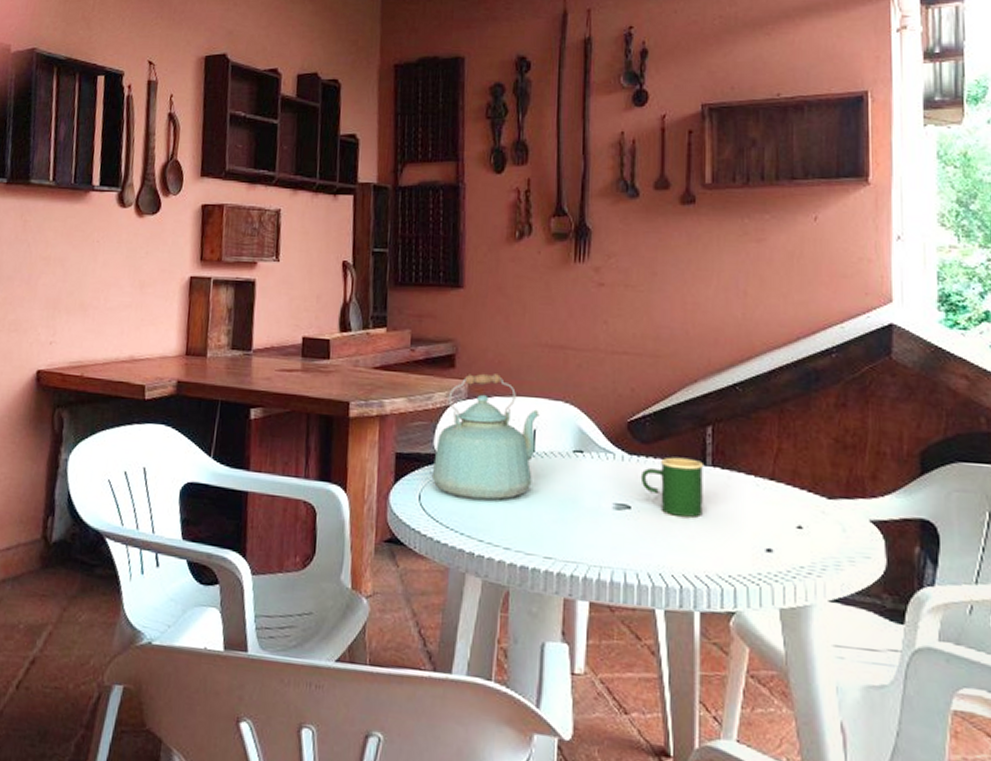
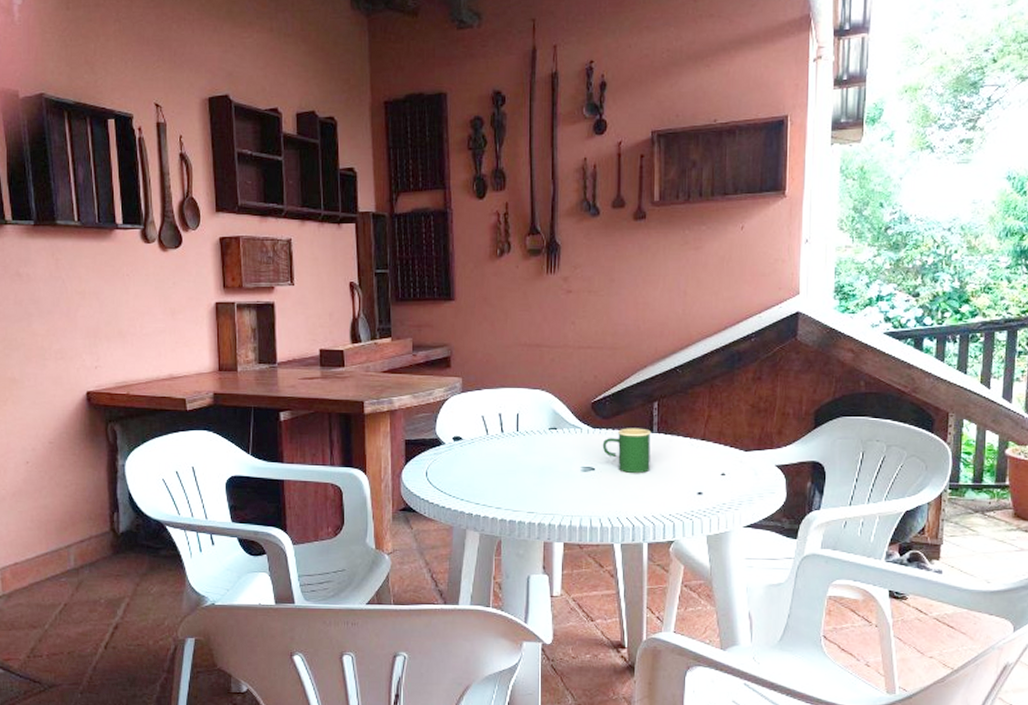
kettle: present [431,373,540,501] -> none [435,371,521,472]

